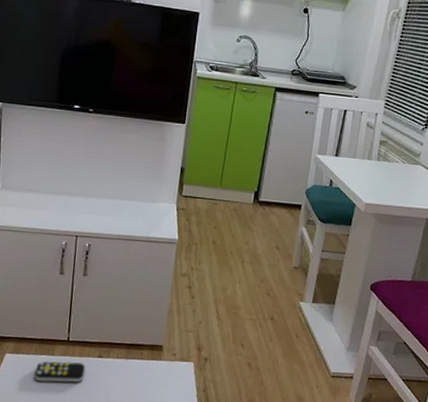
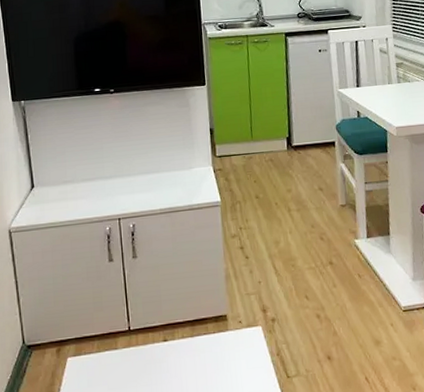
remote control: present [34,361,85,383] -> none [100,351,153,381]

